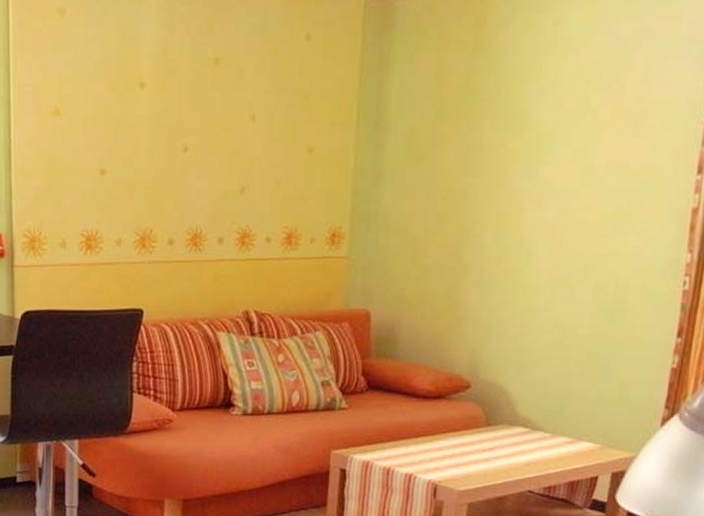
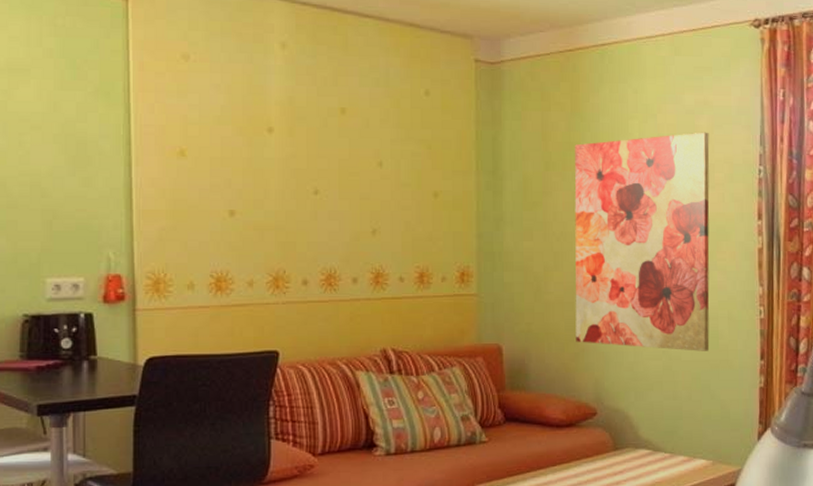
wall art: none [454,68,646,325] -> present [574,132,710,351]

